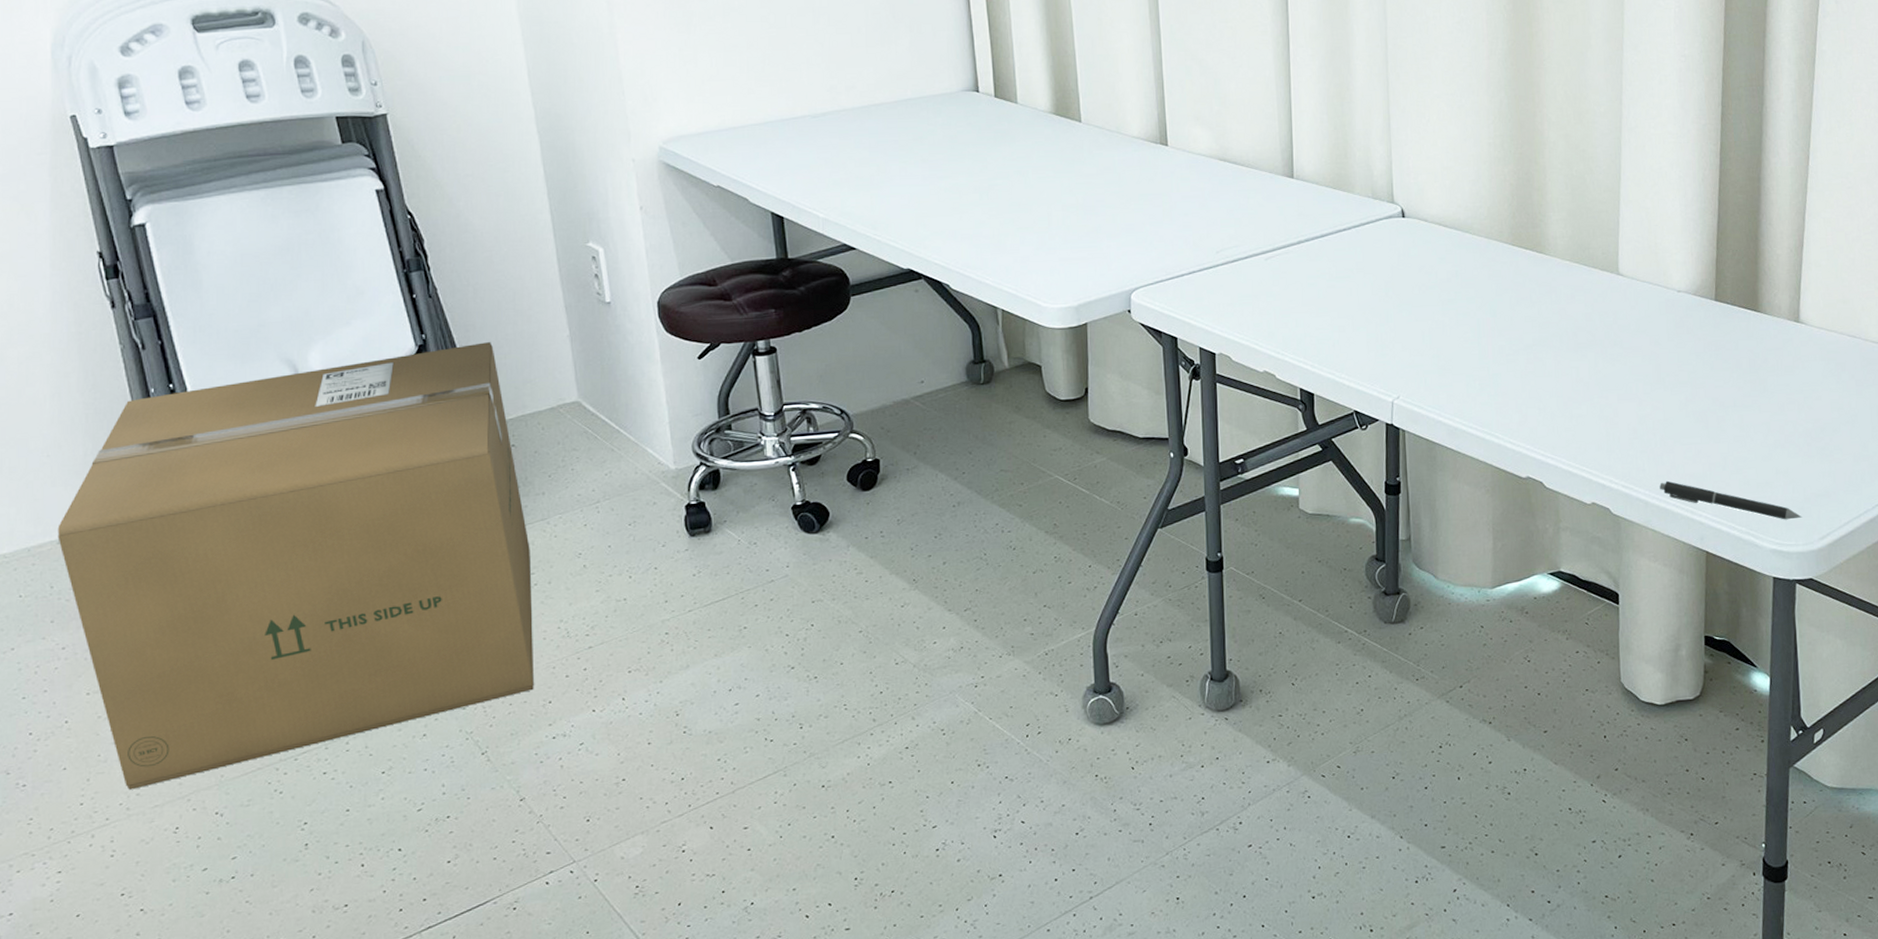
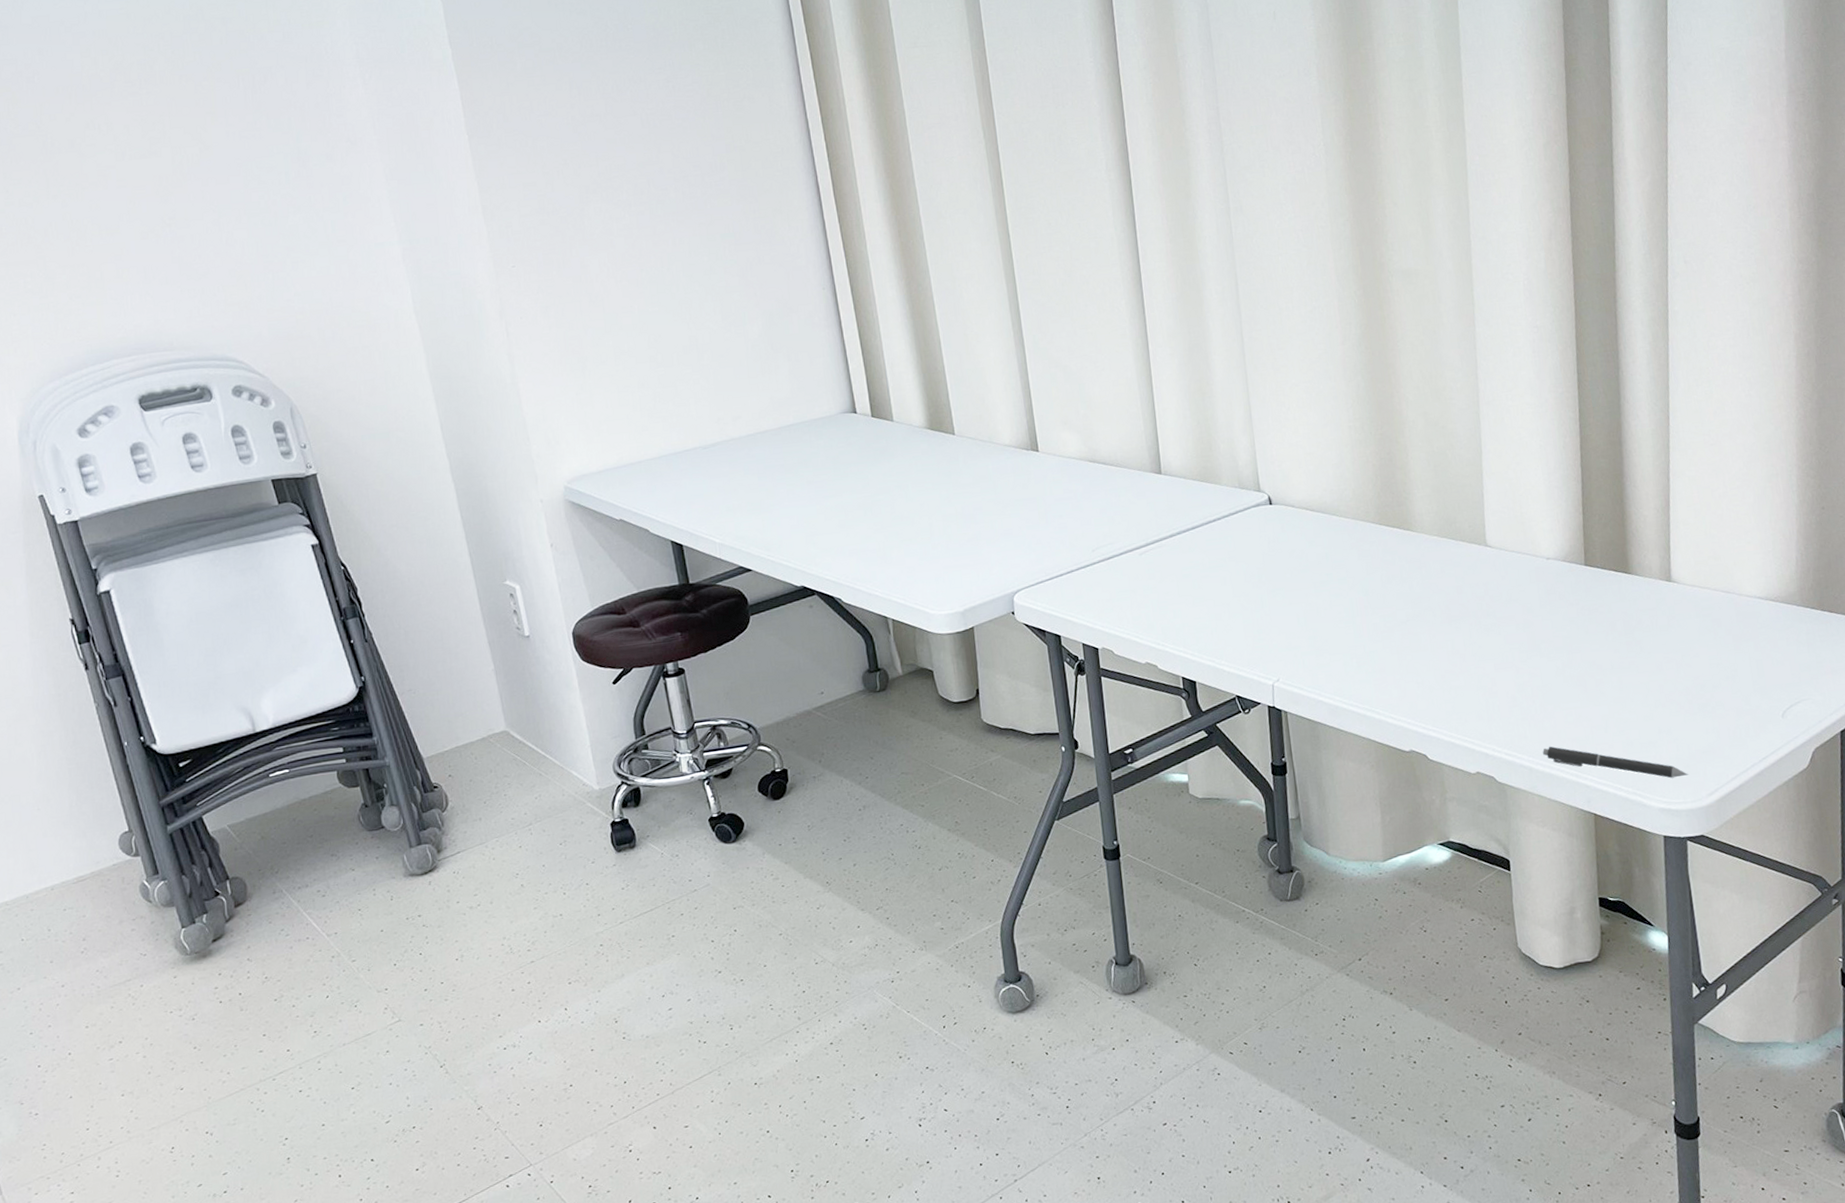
box: present [57,342,534,790] -> none [51,680,484,1114]

